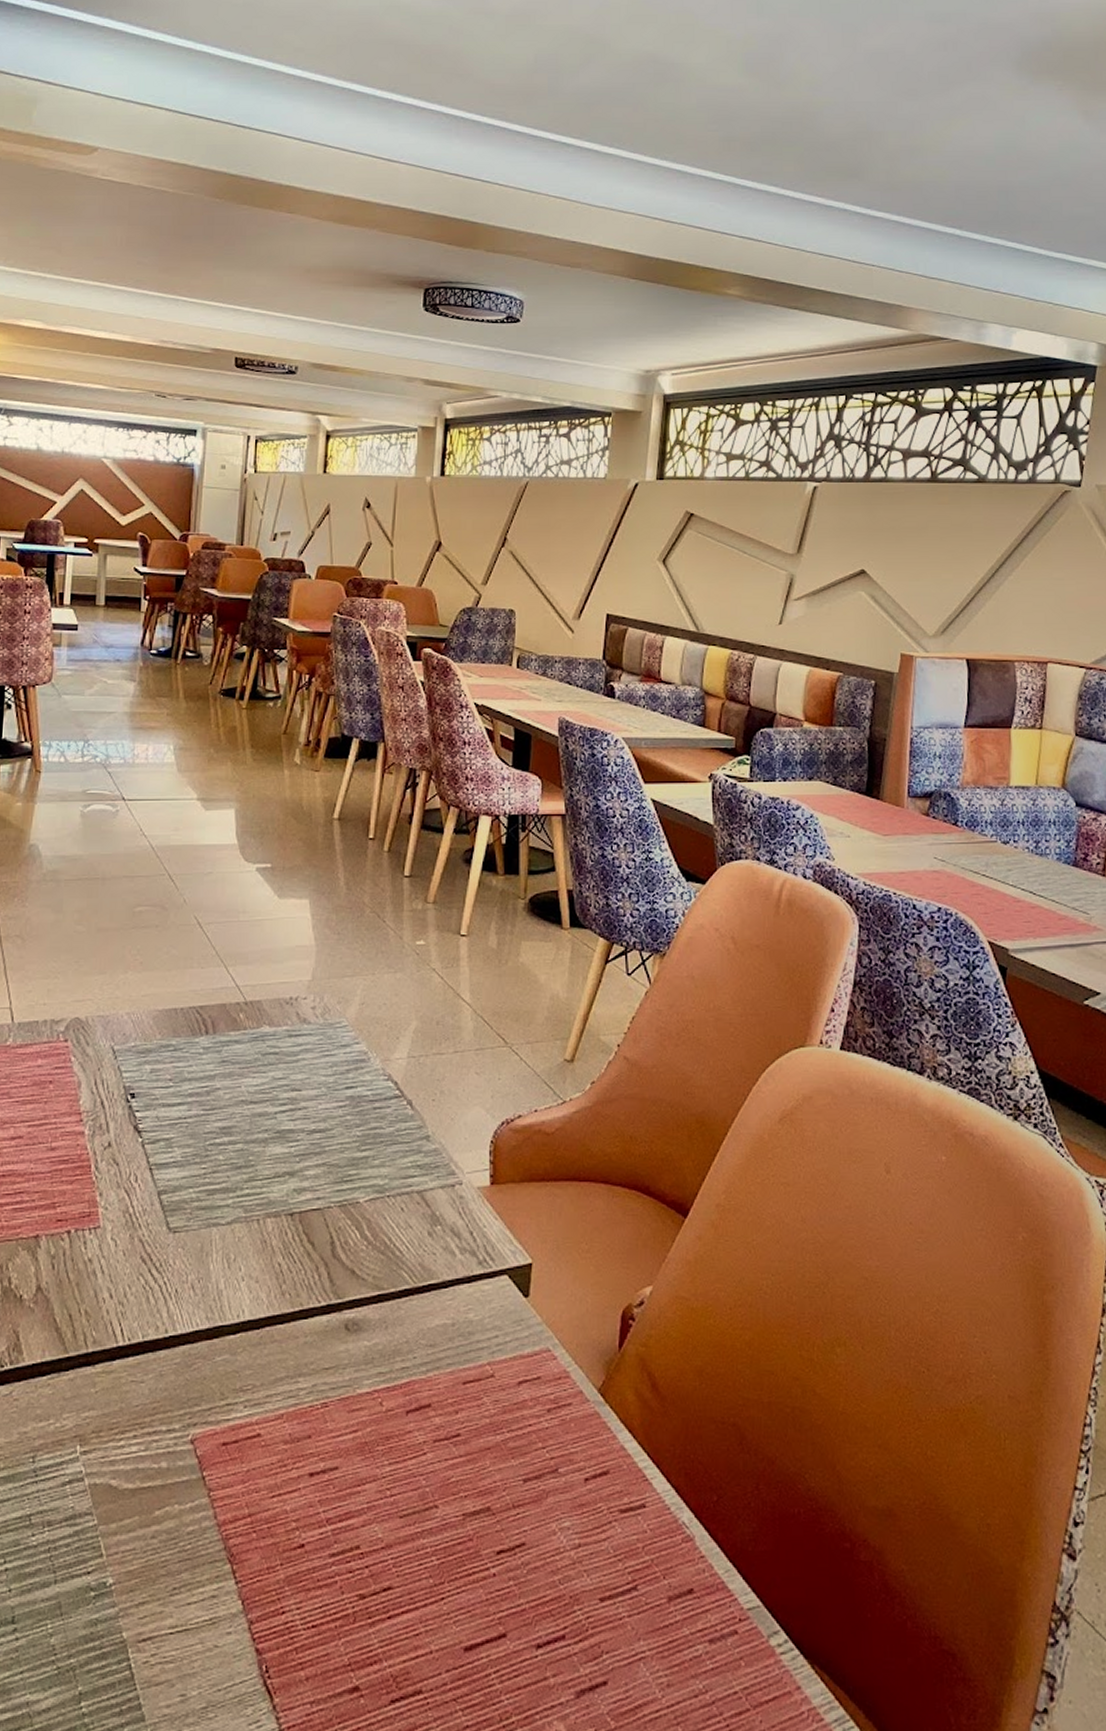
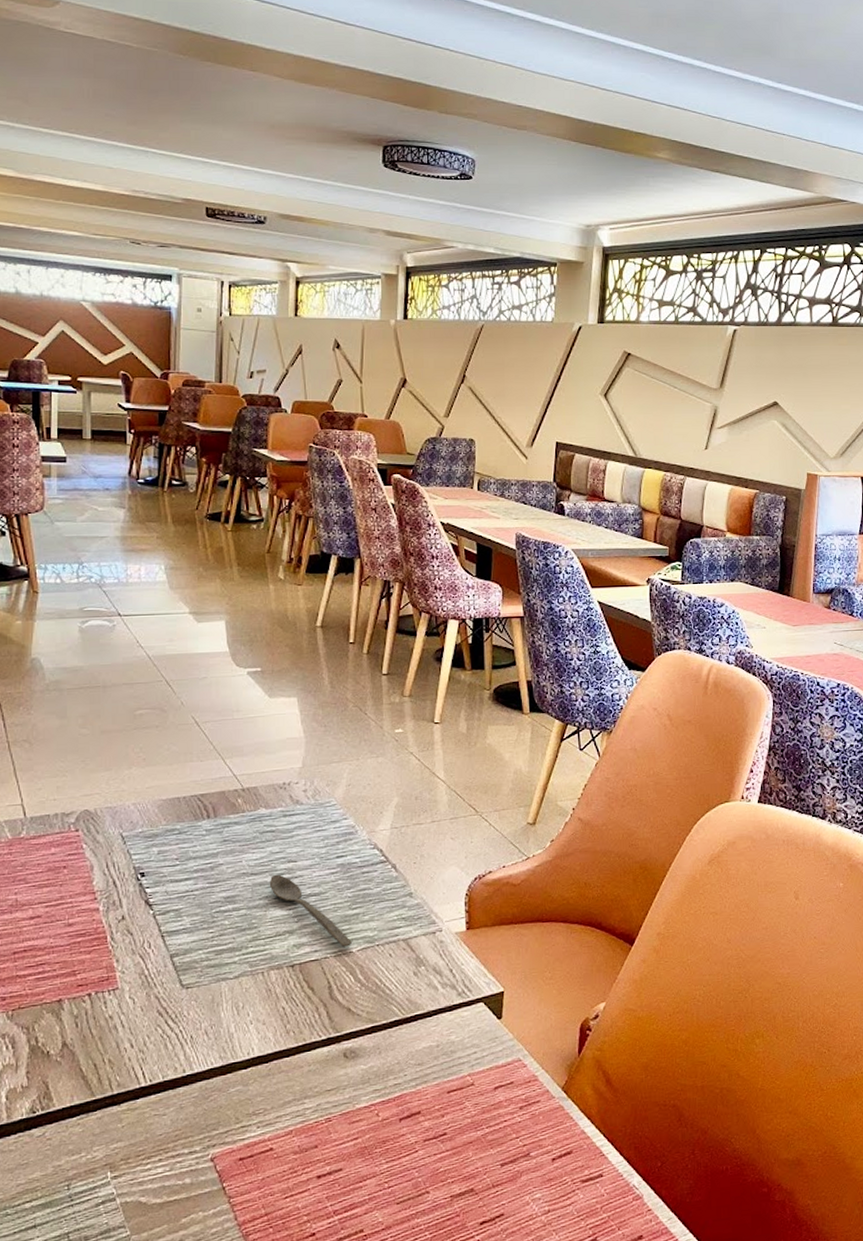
spoon: none [269,1104,359,1196] -> present [269,874,352,947]

